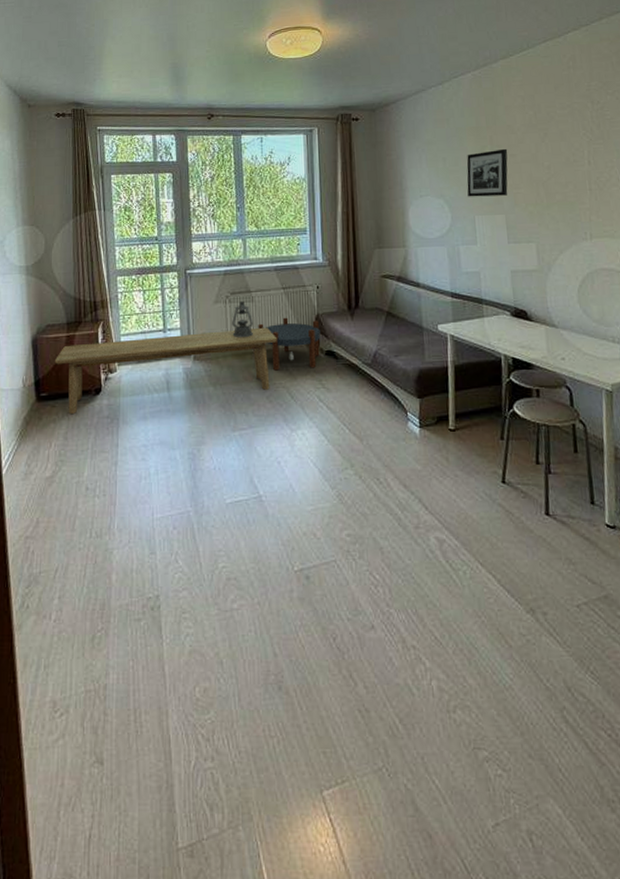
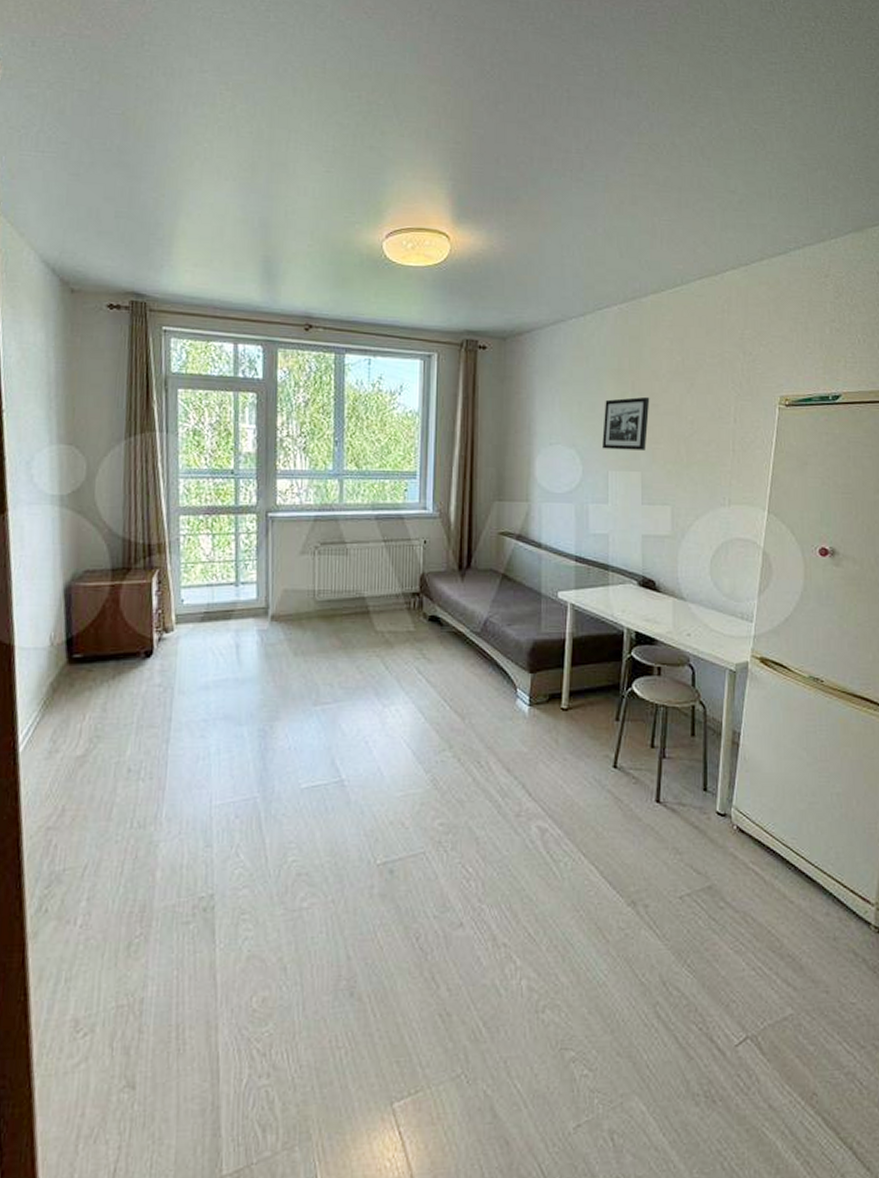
bench: present [54,327,278,415] -> none [93,585,374,682]
lantern: present [232,300,254,338] -> none [320,553,347,597]
side table: present [258,317,321,371] -> none [351,575,425,637]

